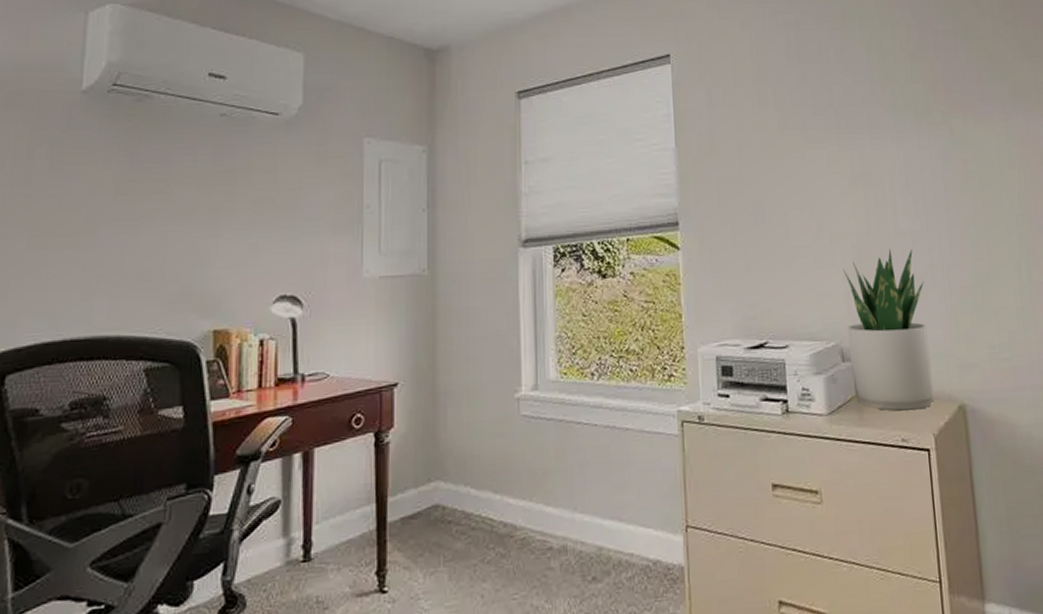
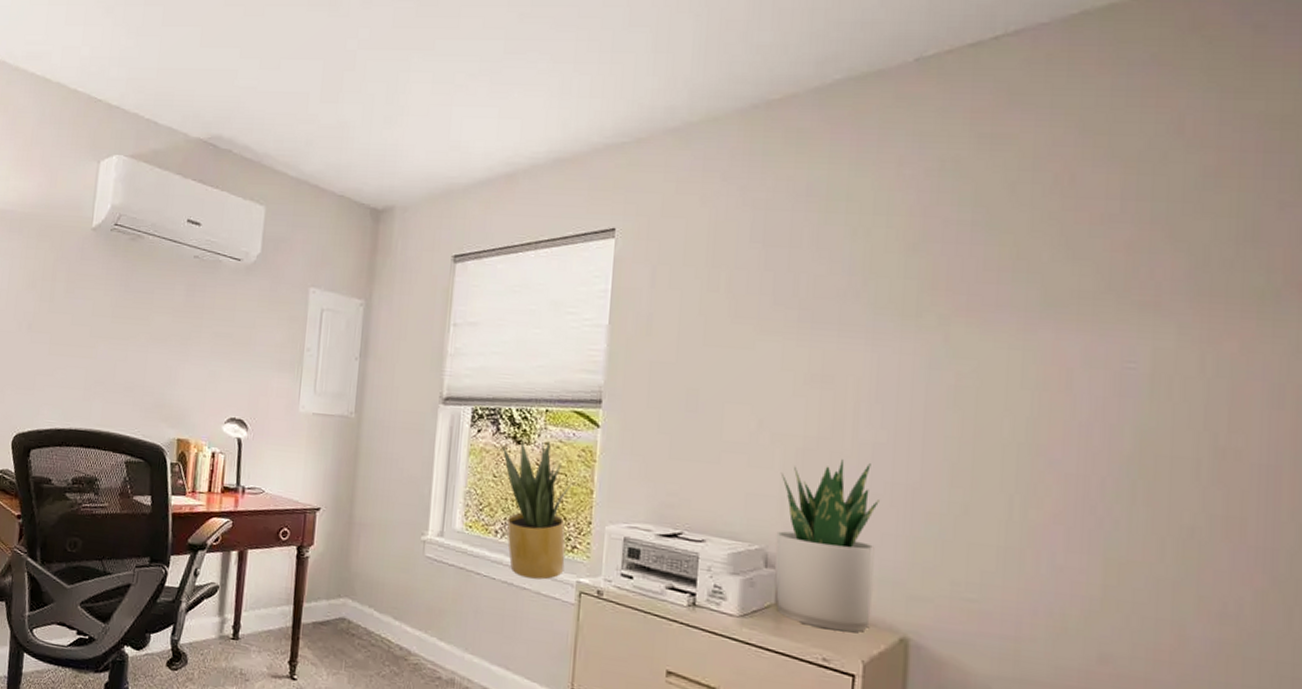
planter: none [588,271,664,418] -> present [502,442,572,580]

